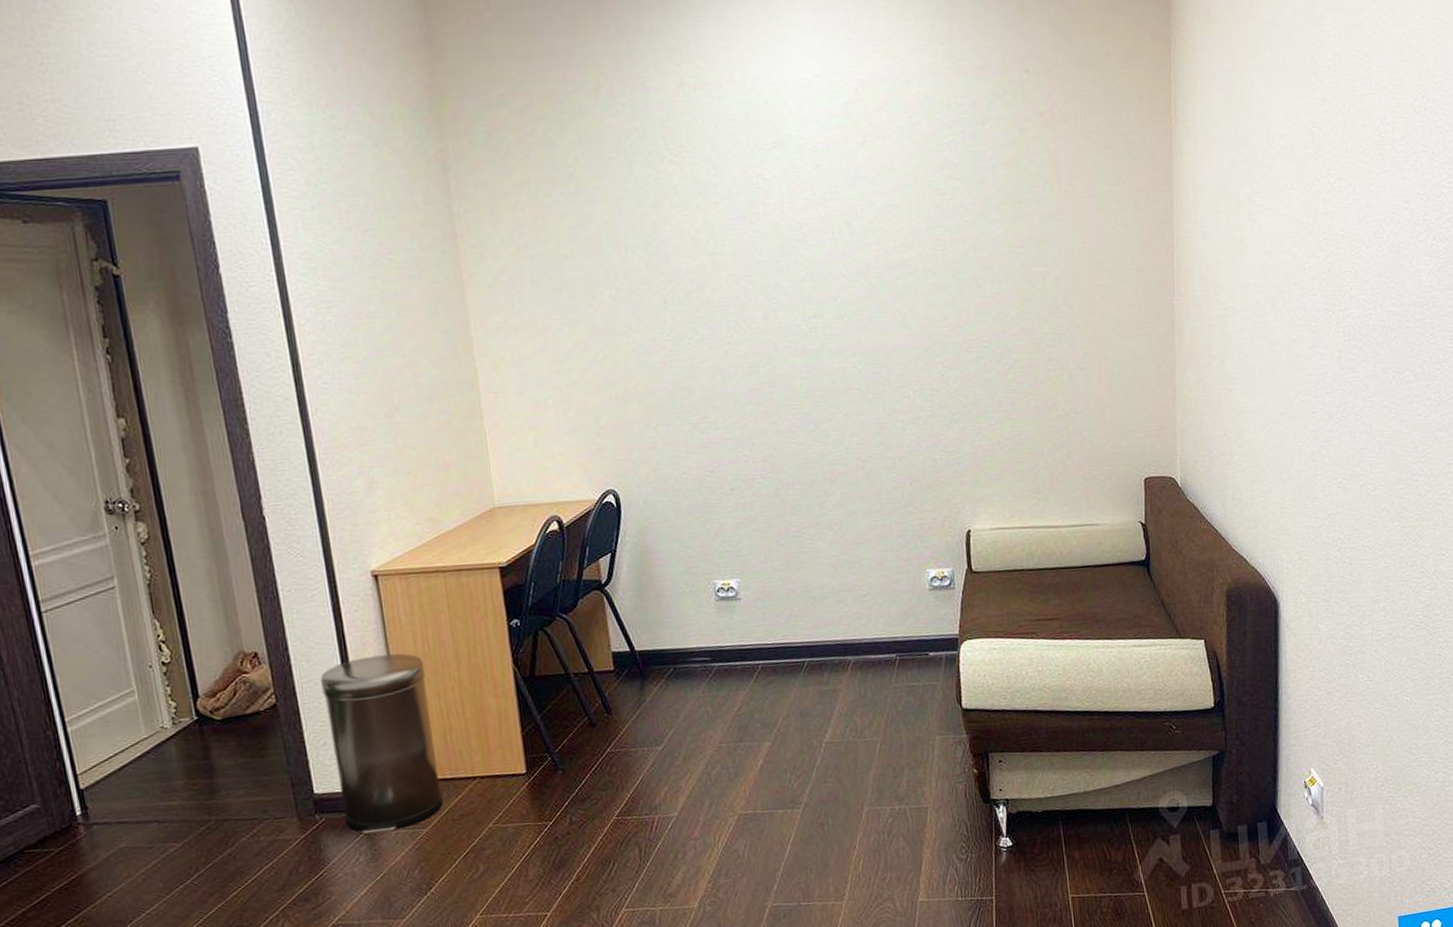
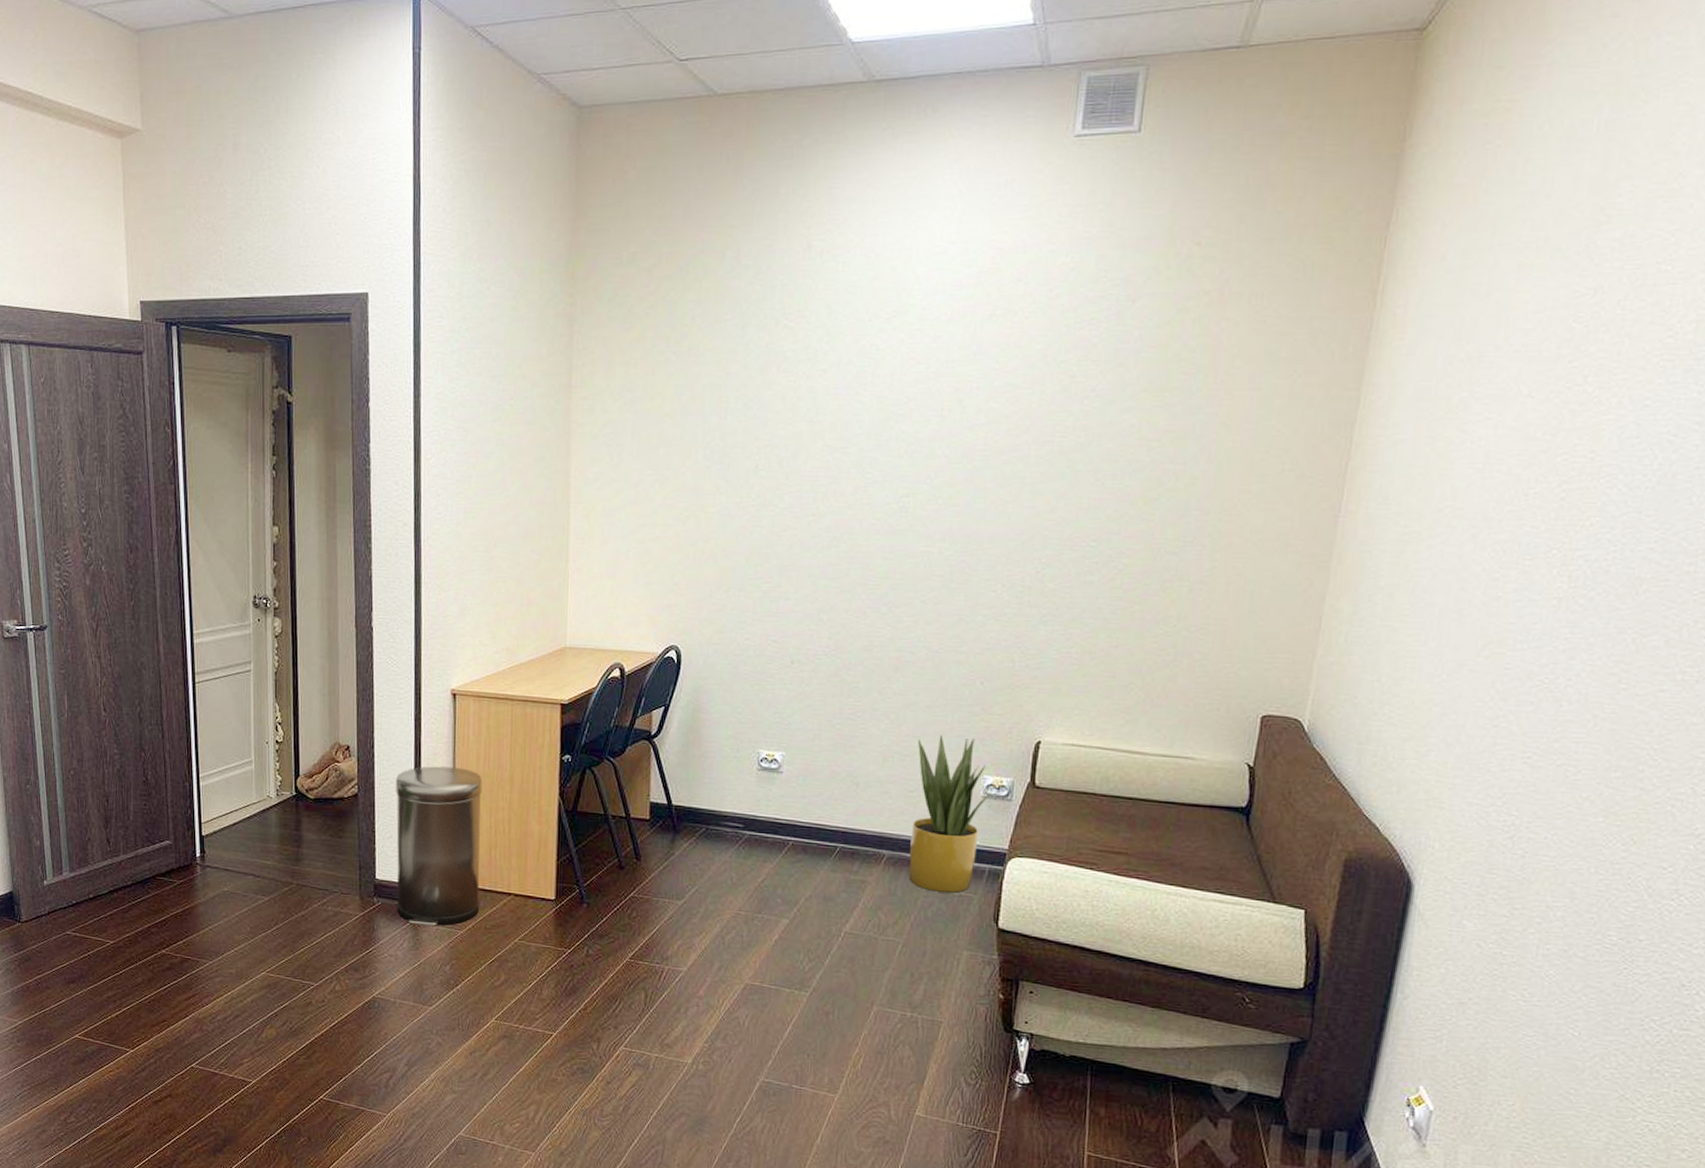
planter: none [863,537,937,687] -> present [908,734,993,893]

